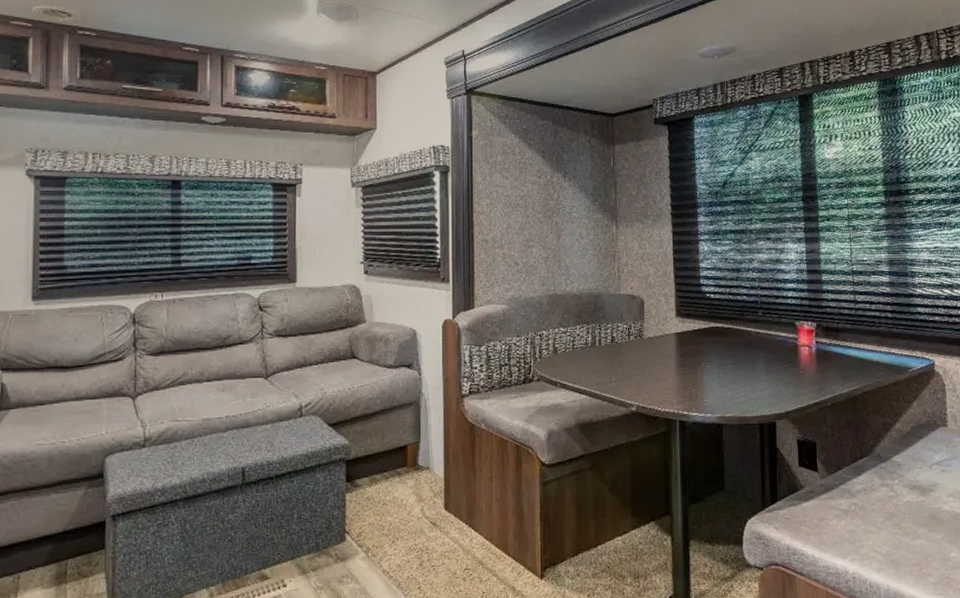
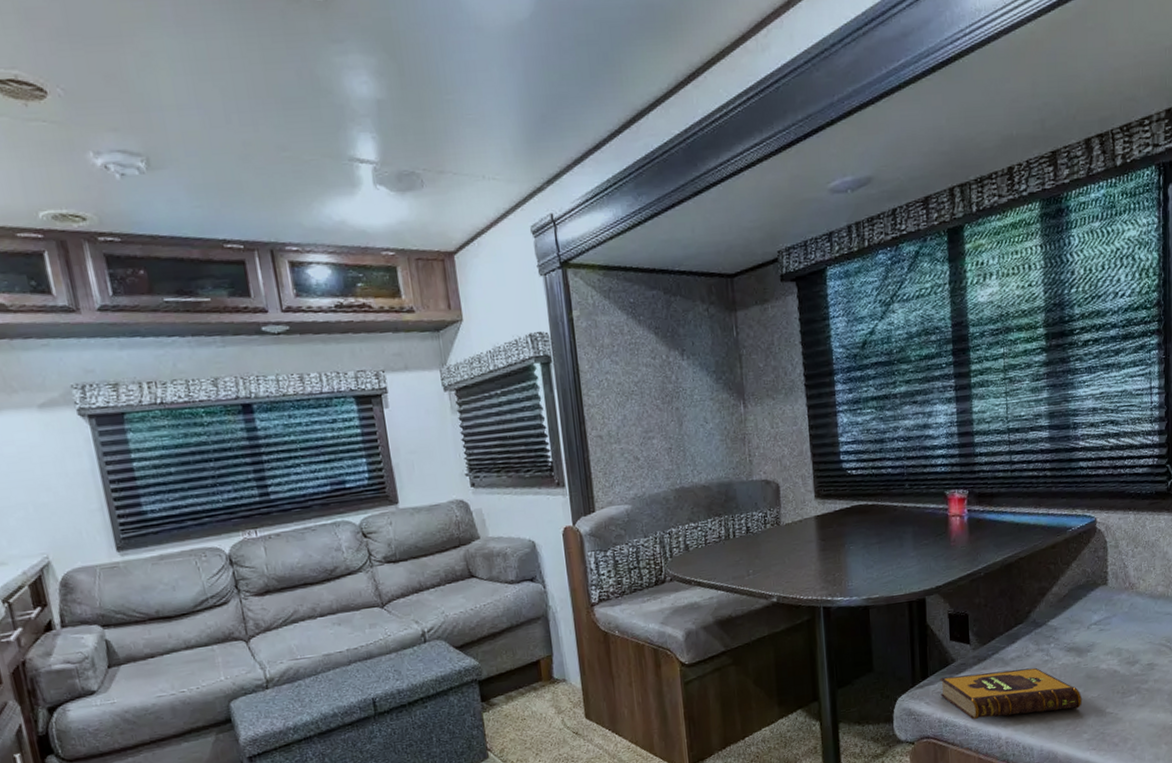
hardback book: none [788,502,927,551] -> present [940,667,1082,720]

